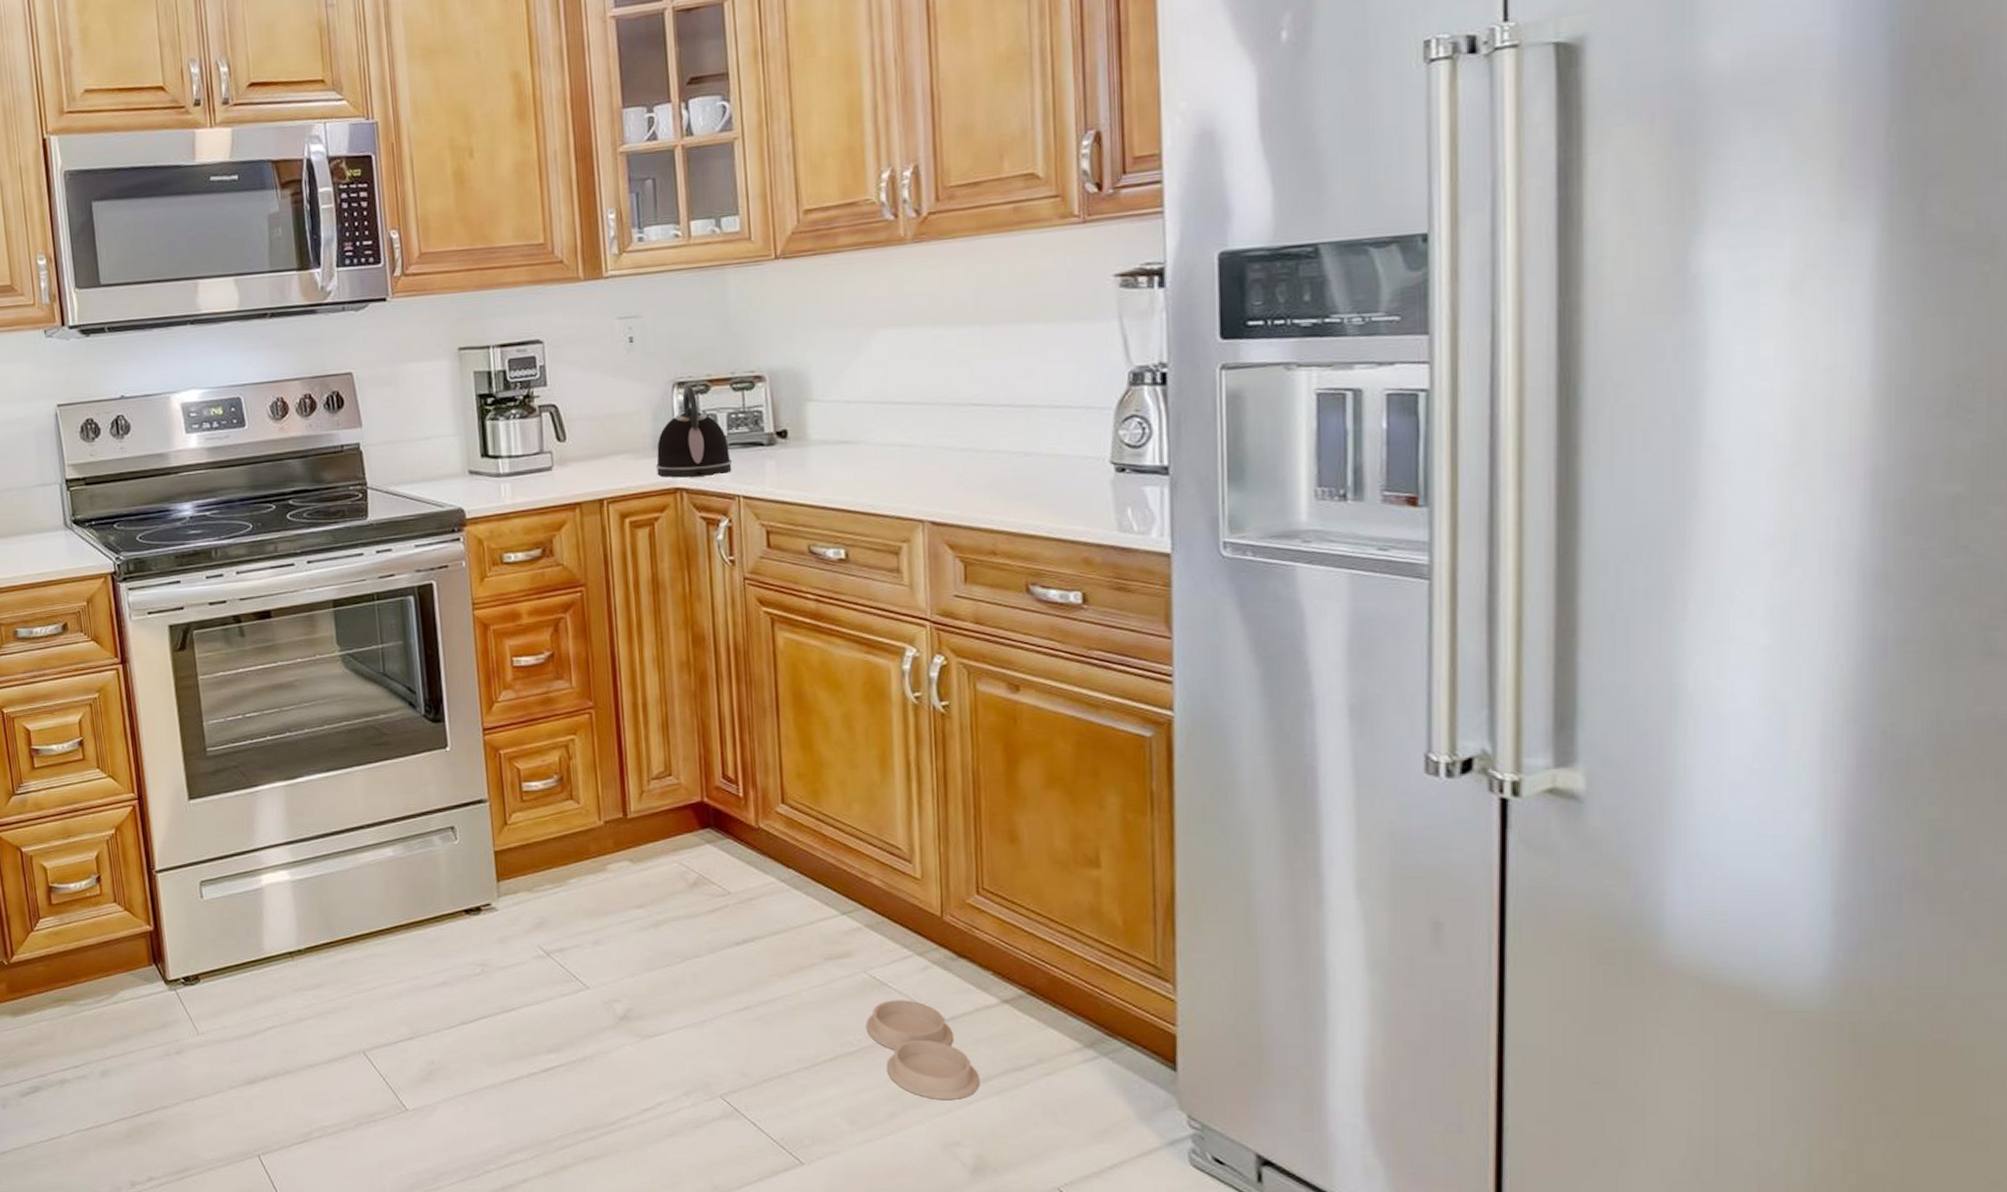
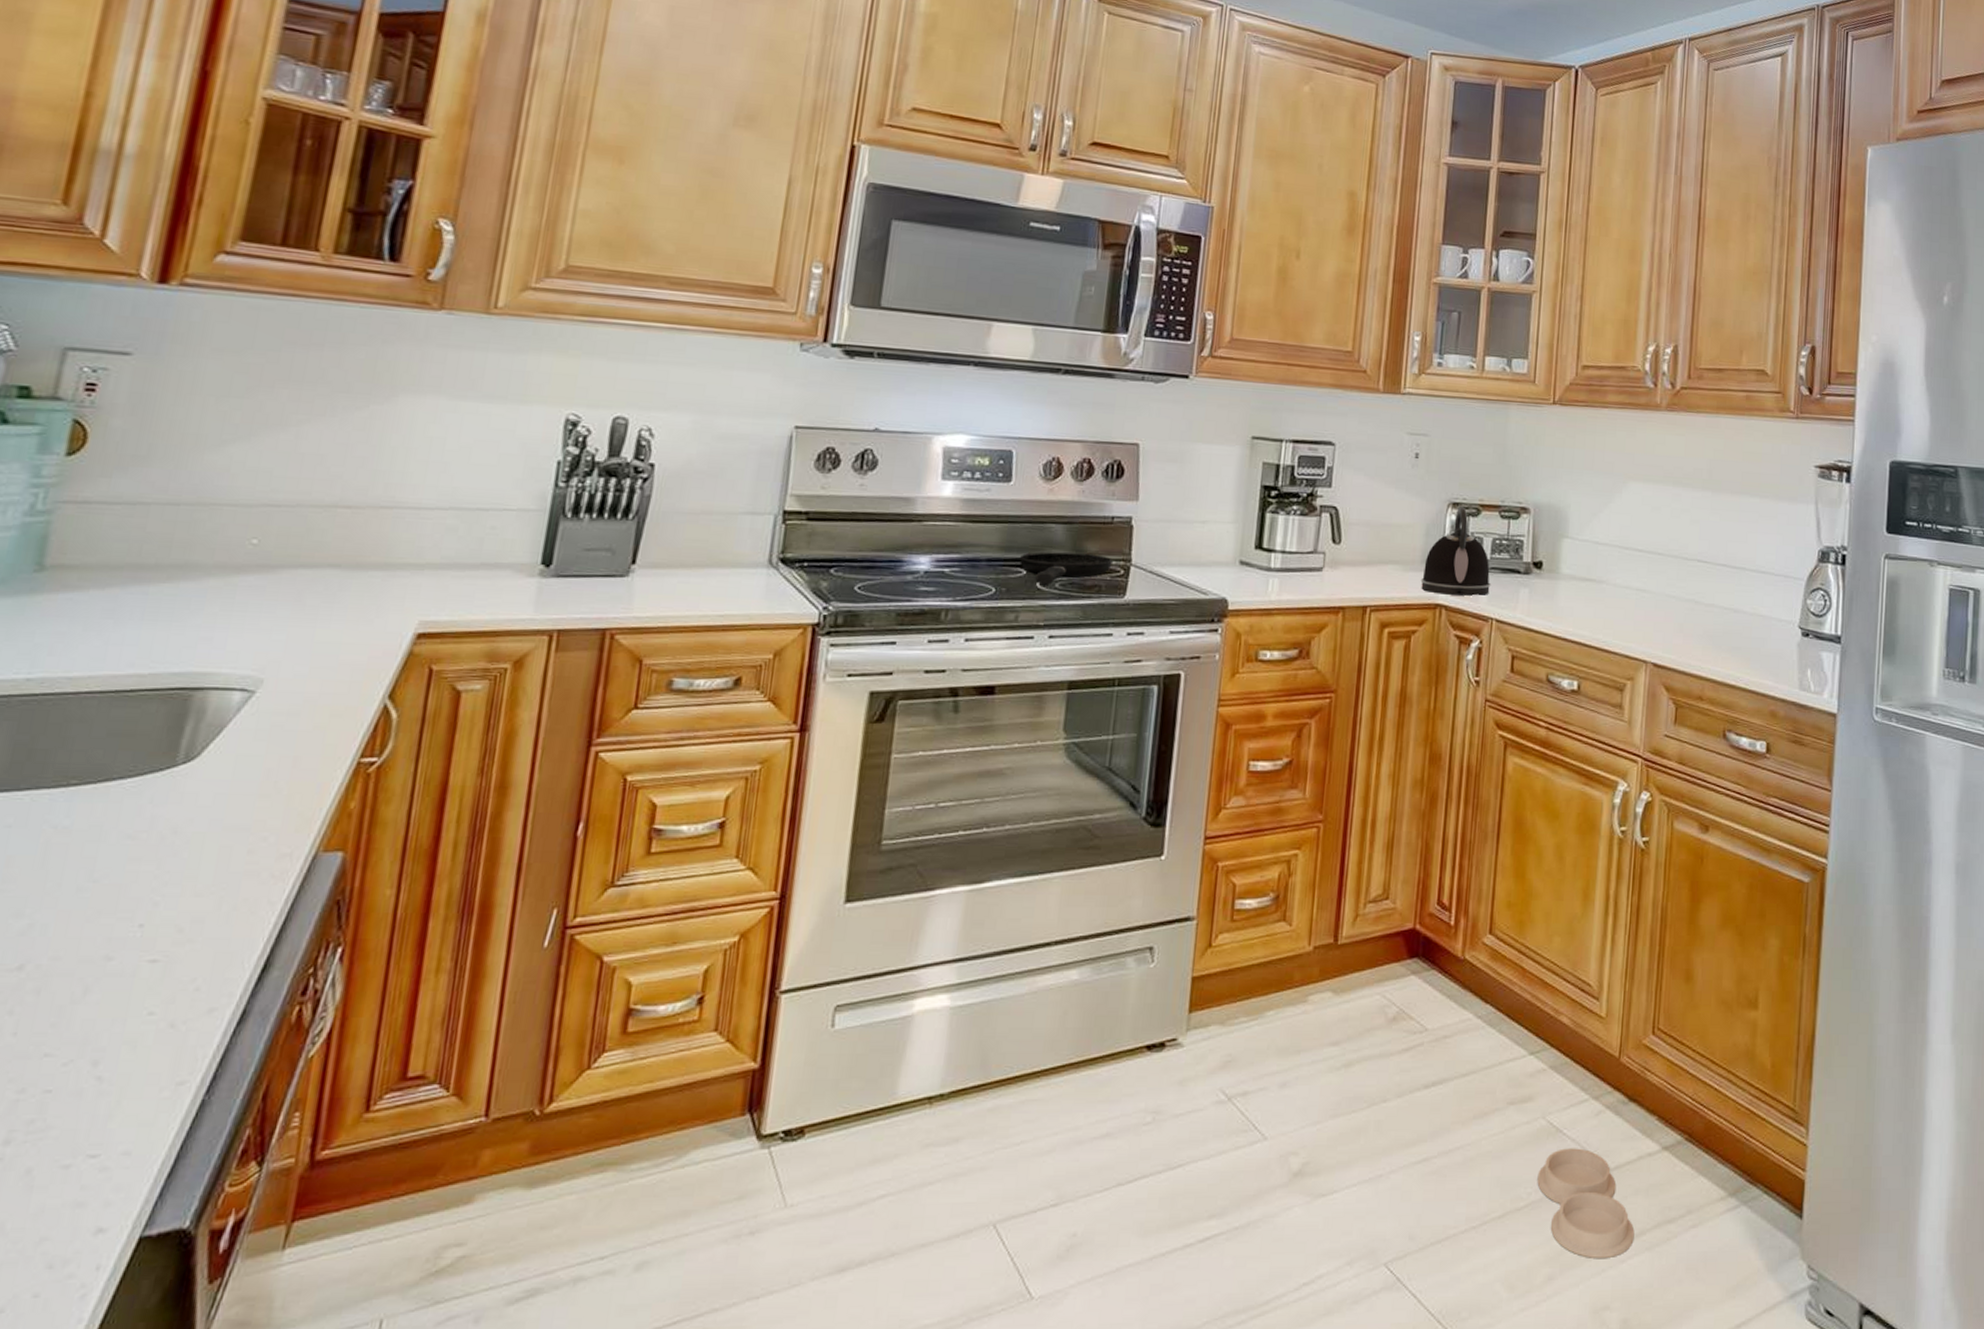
frying pan: none [268,482,350,516] -> present [1020,552,1113,585]

